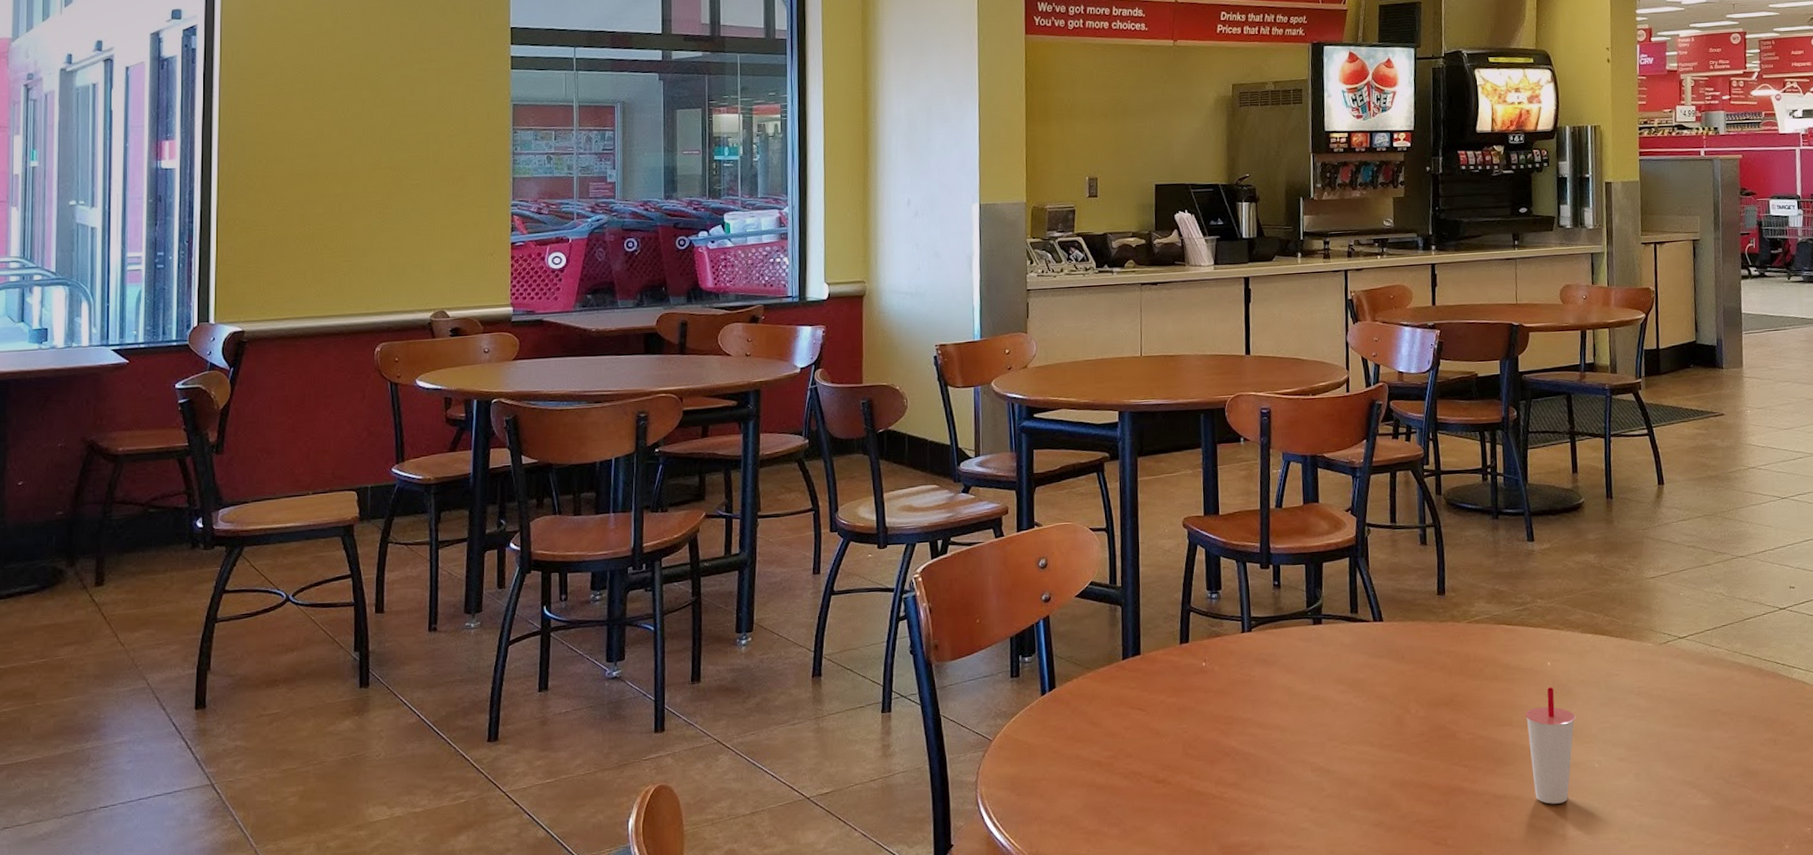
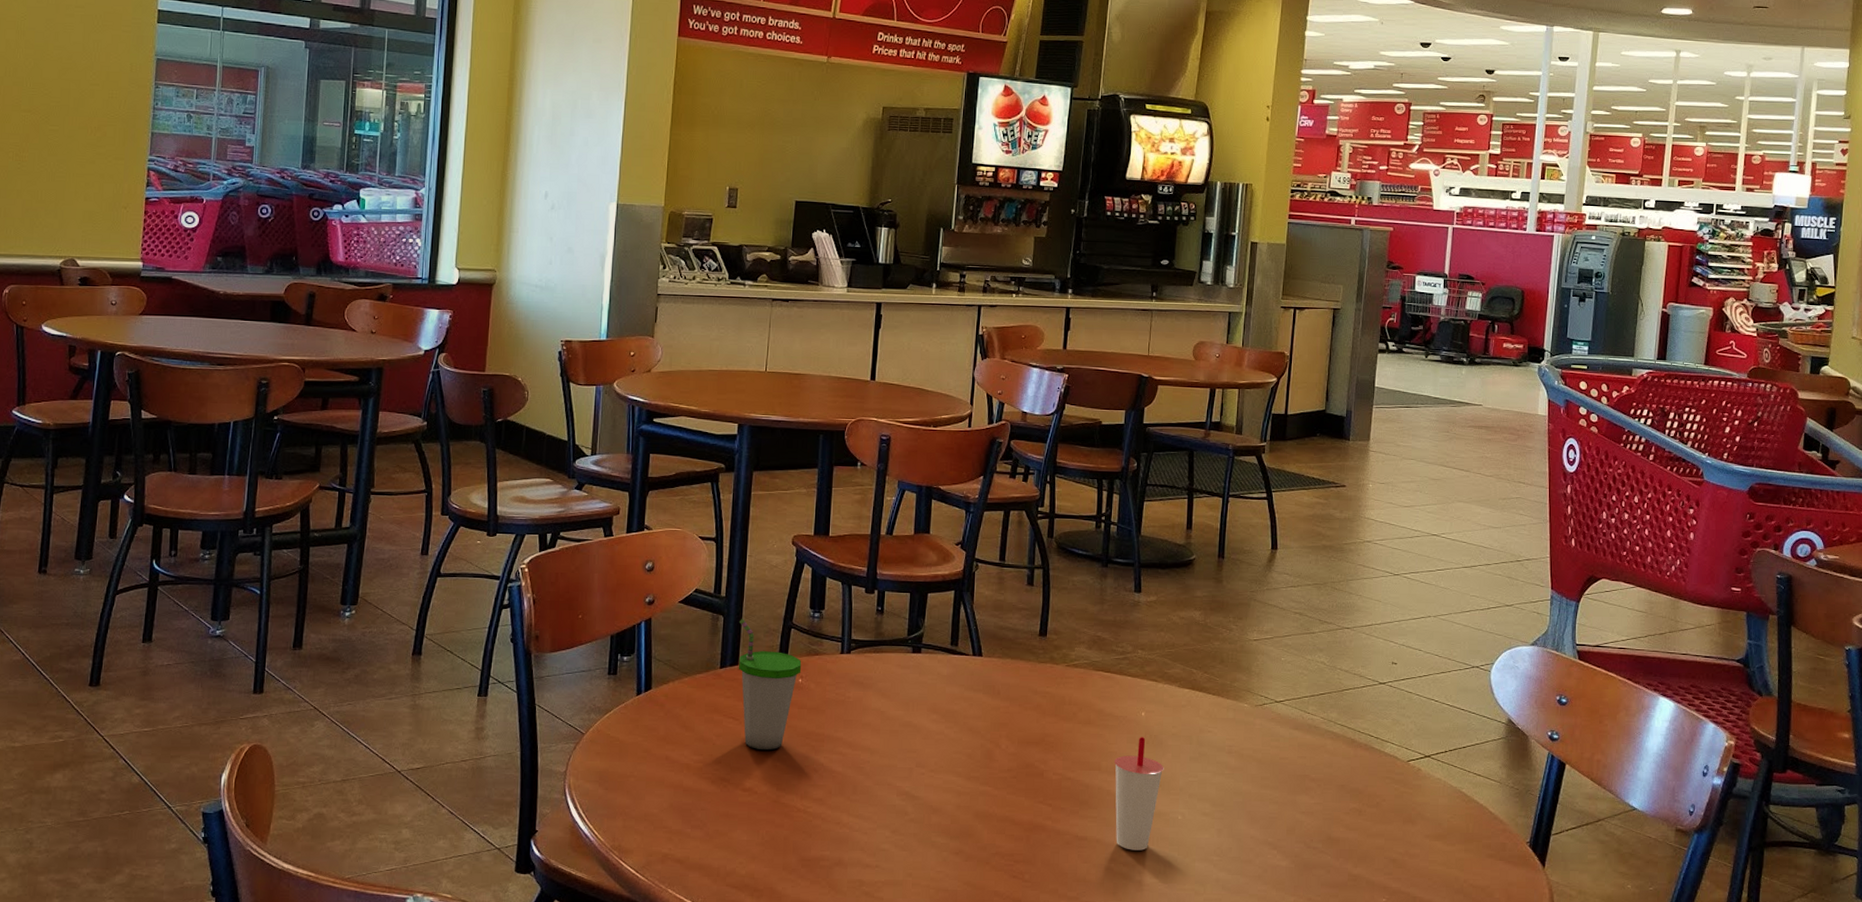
cup: none [1137,606,1204,739] -> present [738,618,802,751]

